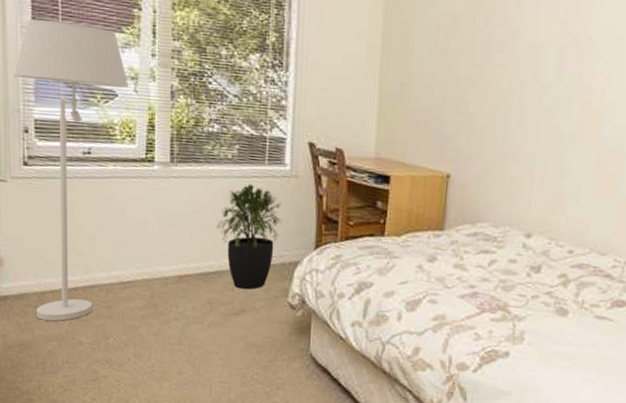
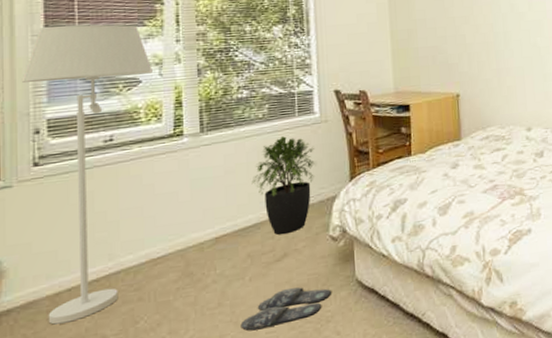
slippers: none [197,344,284,379] -> present [240,287,331,331]

